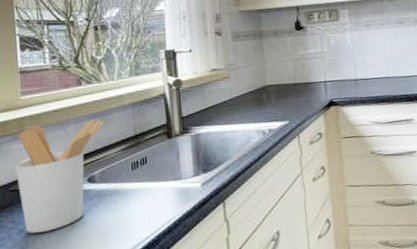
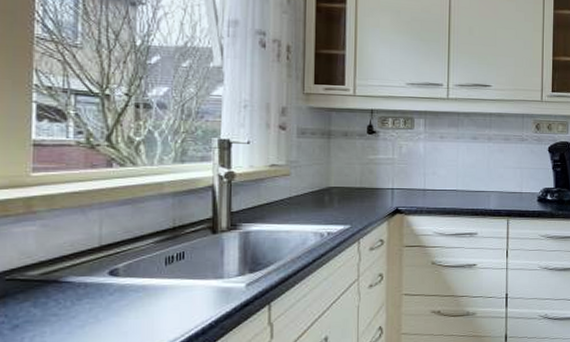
utensil holder: present [15,119,104,233] -> none [15,207,136,329]

